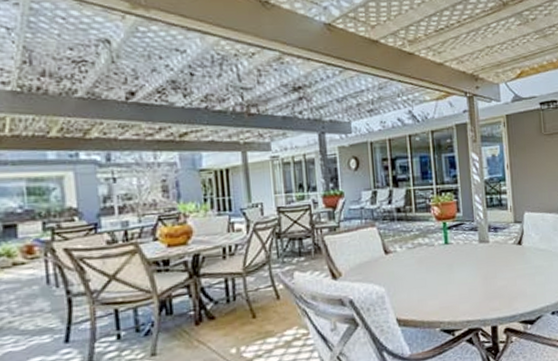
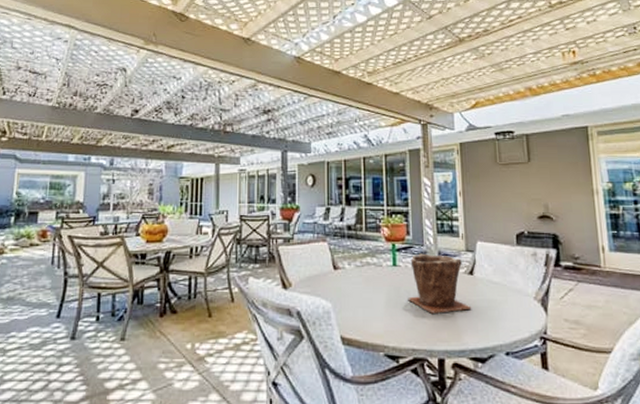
plant pot: none [461,228,521,286] -> present [408,253,472,313]

